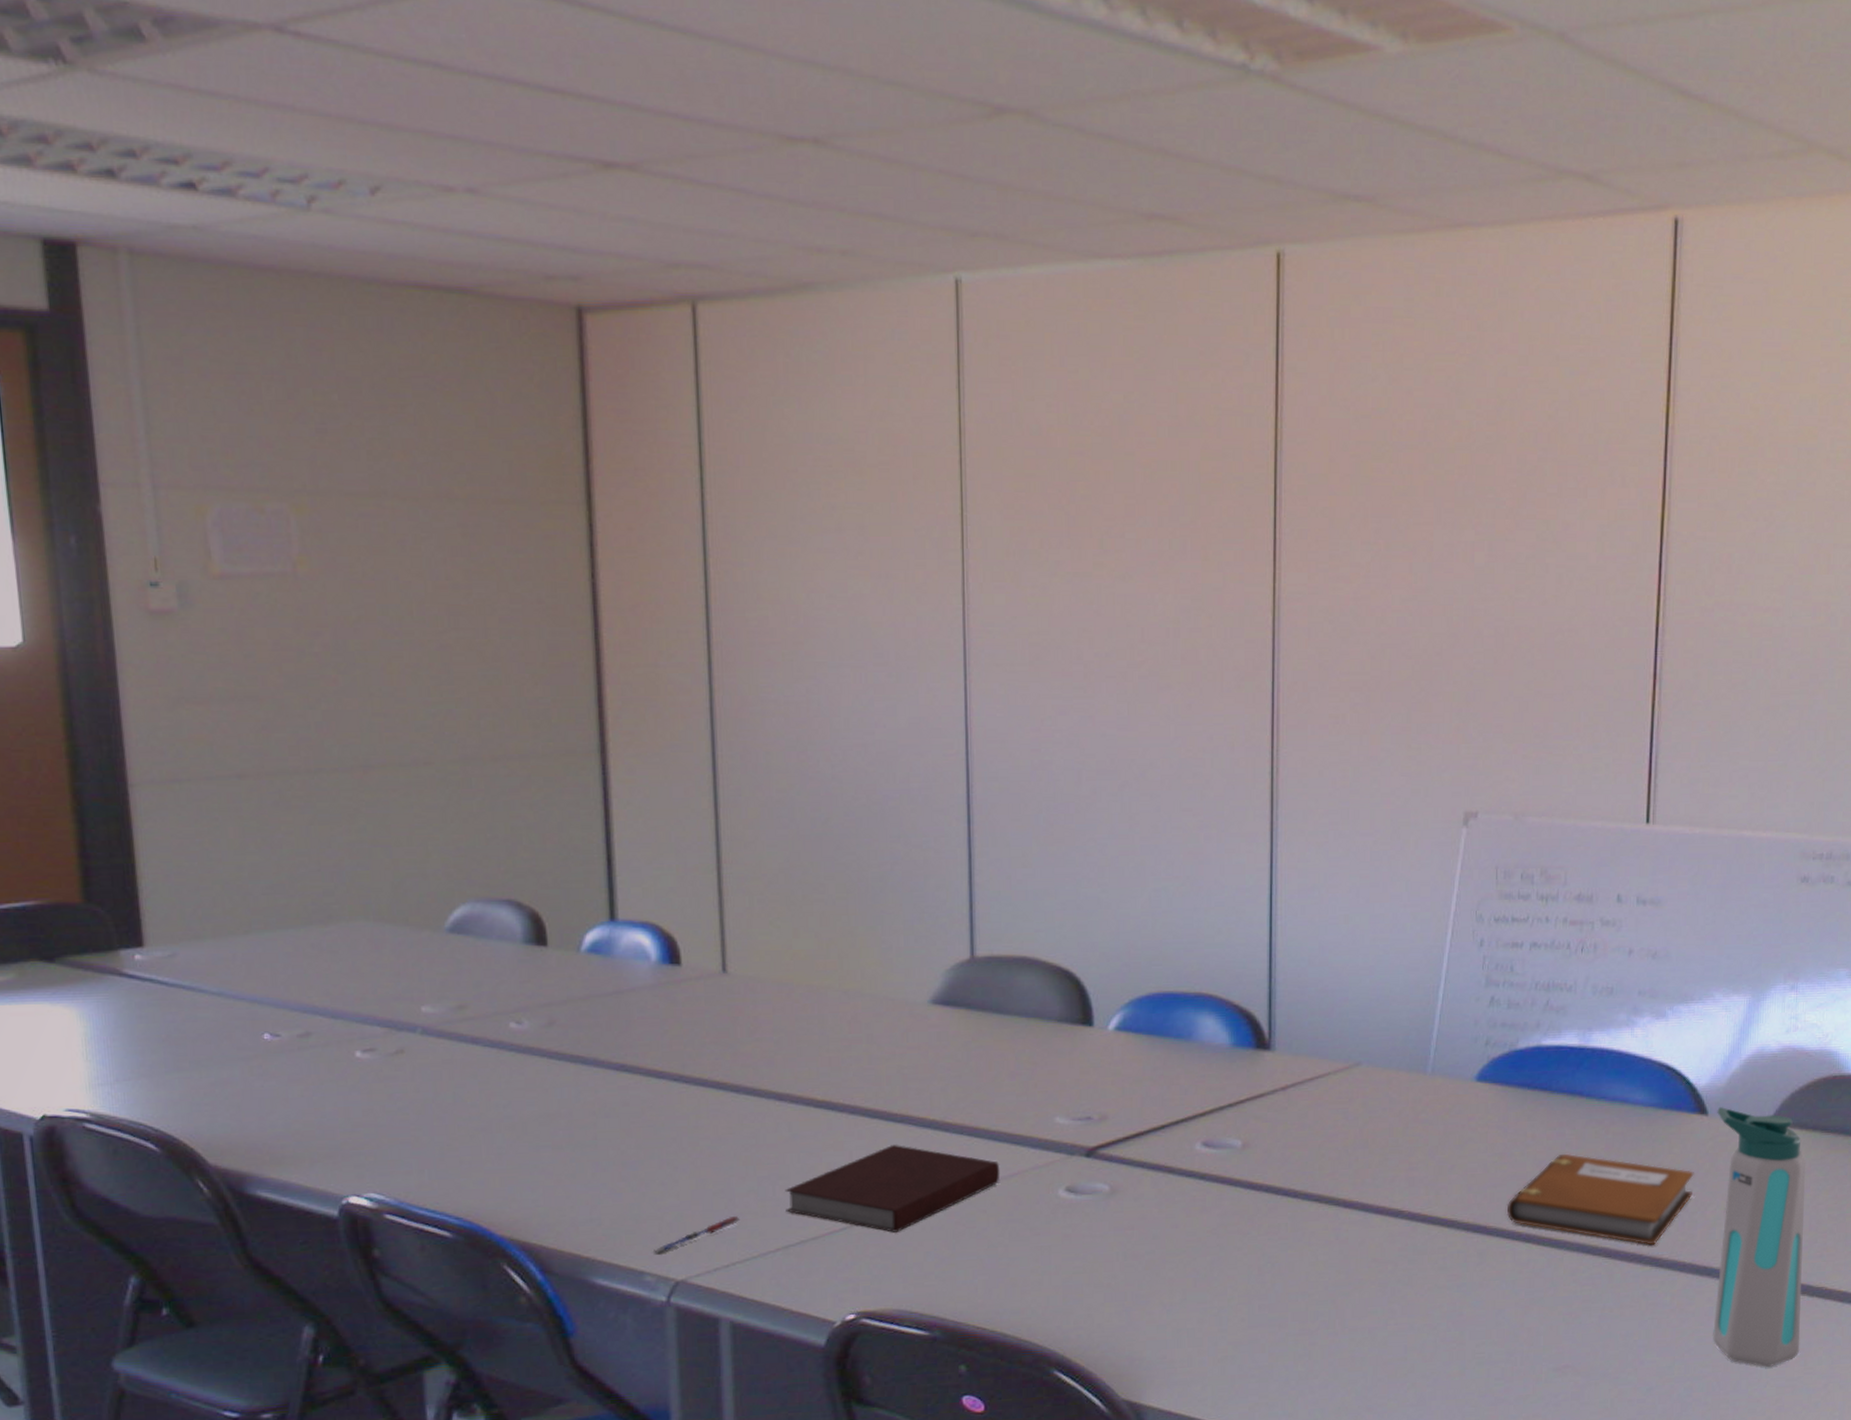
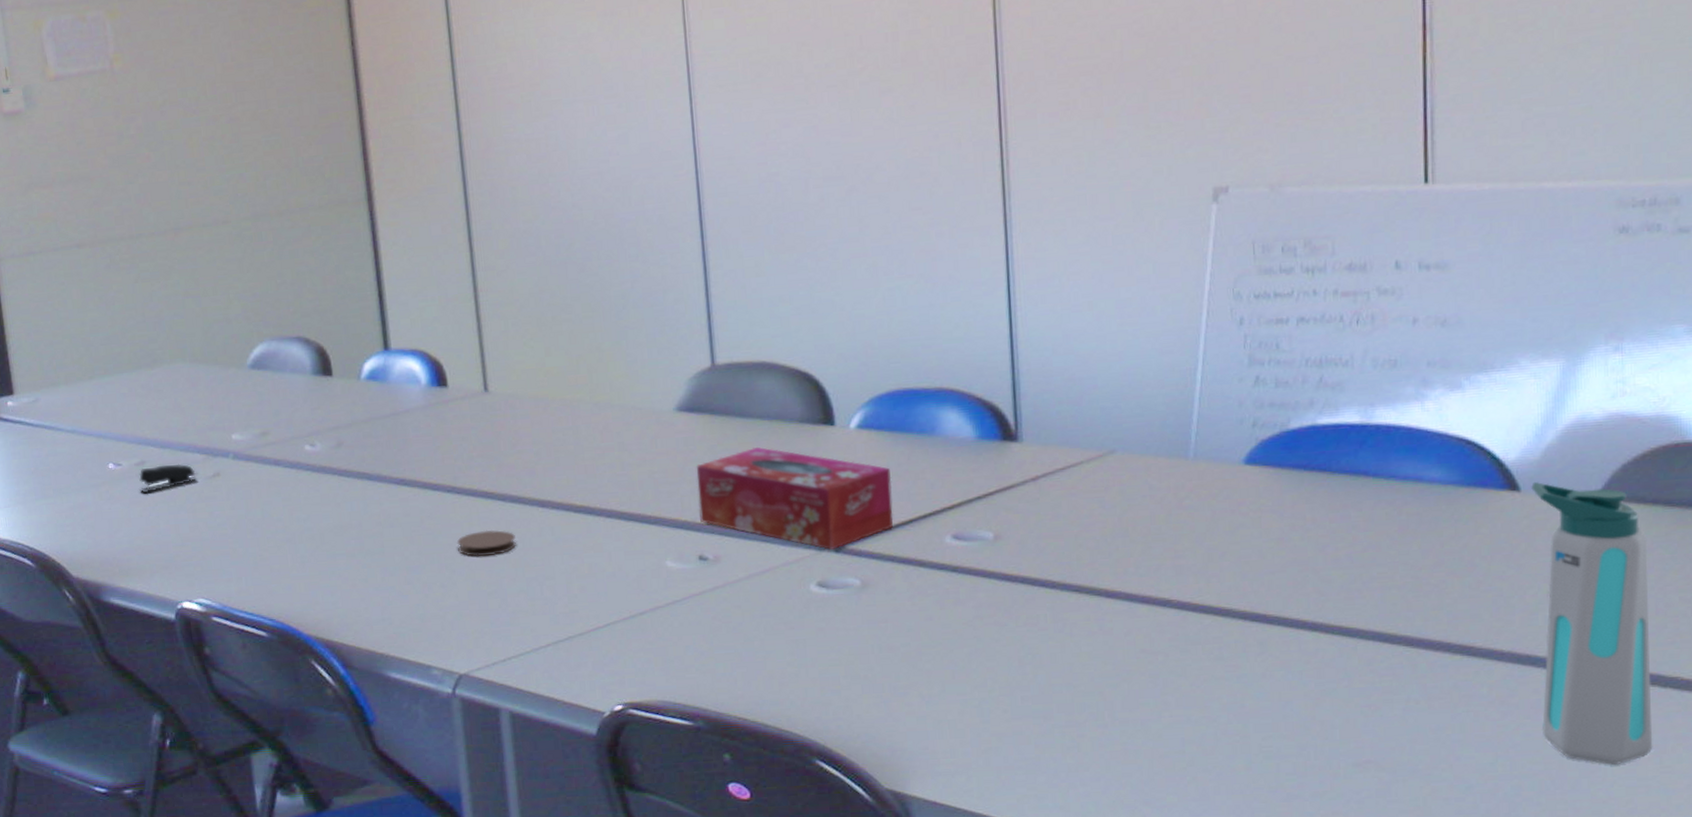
stapler: none [302,1037,376,1071] -> present [139,464,198,494]
pen: present [654,1215,740,1253] -> none [438,614,513,649]
coaster: none [682,1123,748,1152] -> present [457,529,516,556]
notebook: present [785,1144,1000,1232] -> none [552,544,752,628]
tissue box: none [948,1046,1147,1154] -> present [696,447,894,550]
notebook: present [1506,1153,1694,1246] -> none [1287,536,1508,633]

